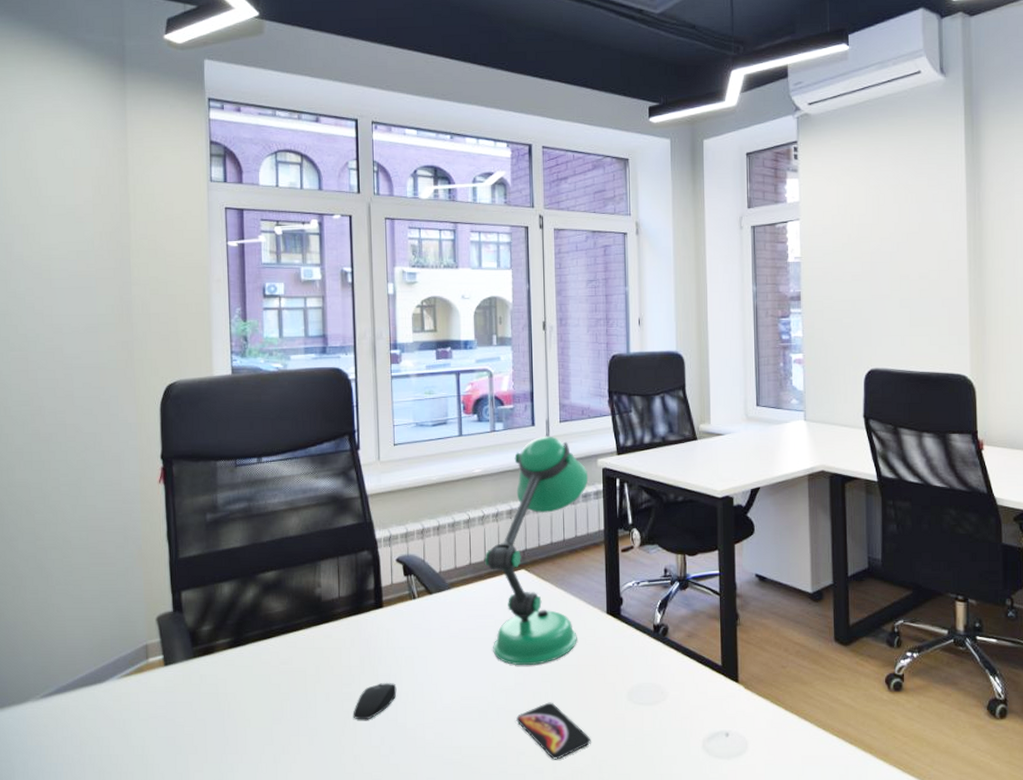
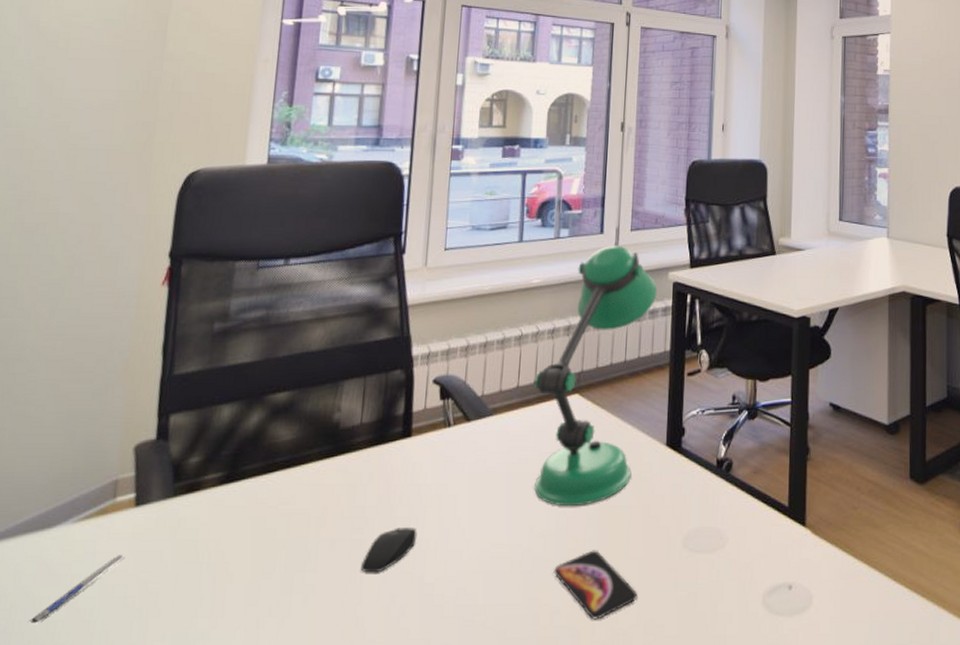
pen: none [96,704,162,756] -> present [29,555,125,623]

